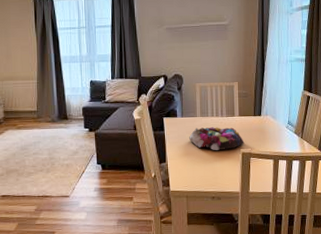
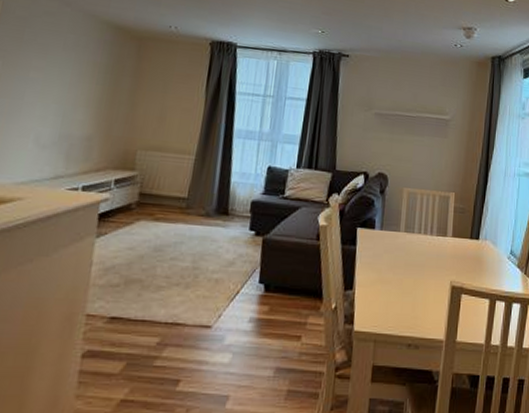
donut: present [189,127,244,150] -> none [387,246,456,280]

